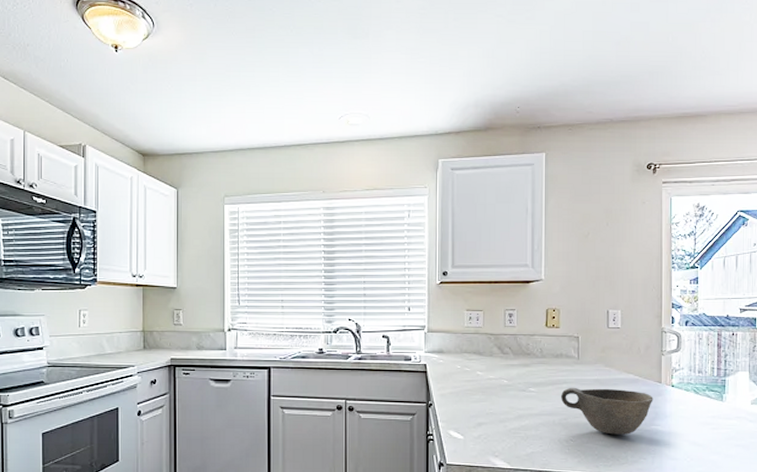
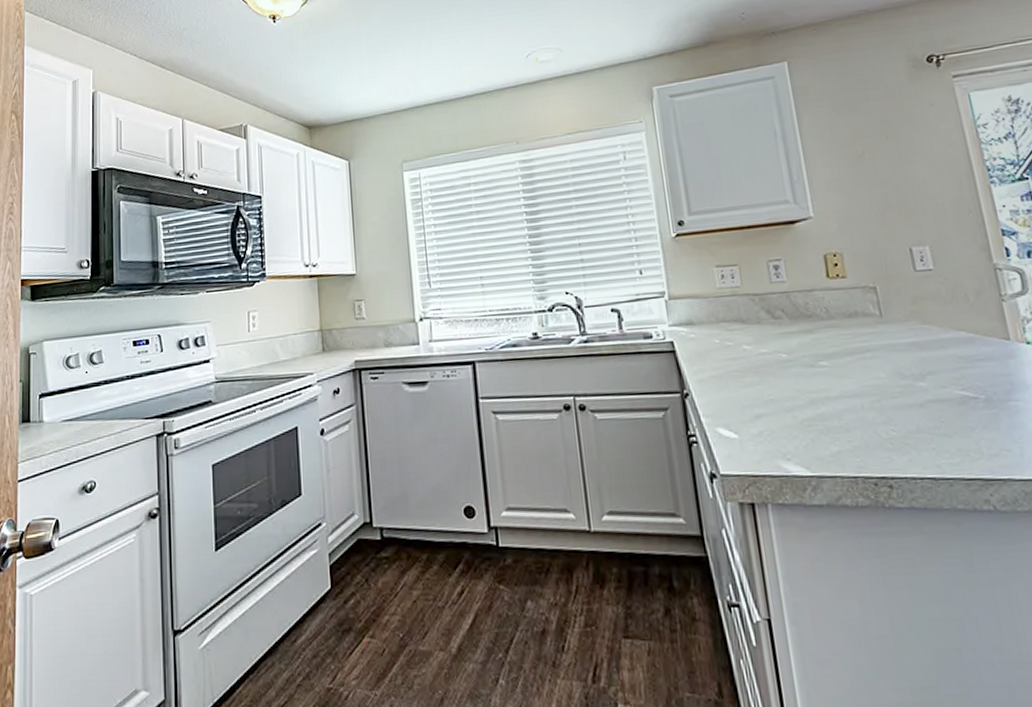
bowl: present [561,387,653,435] -> none [866,353,1004,419]

